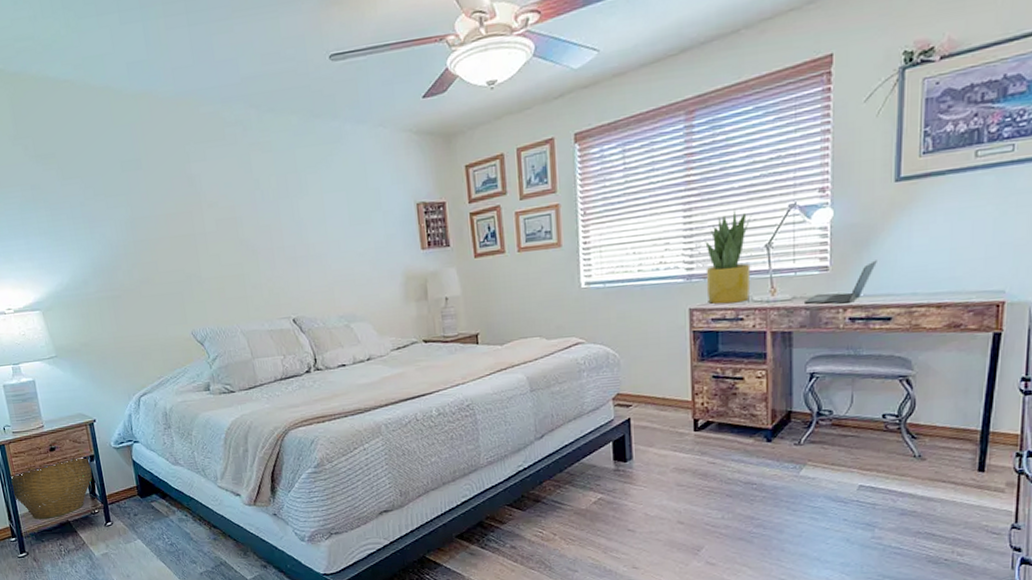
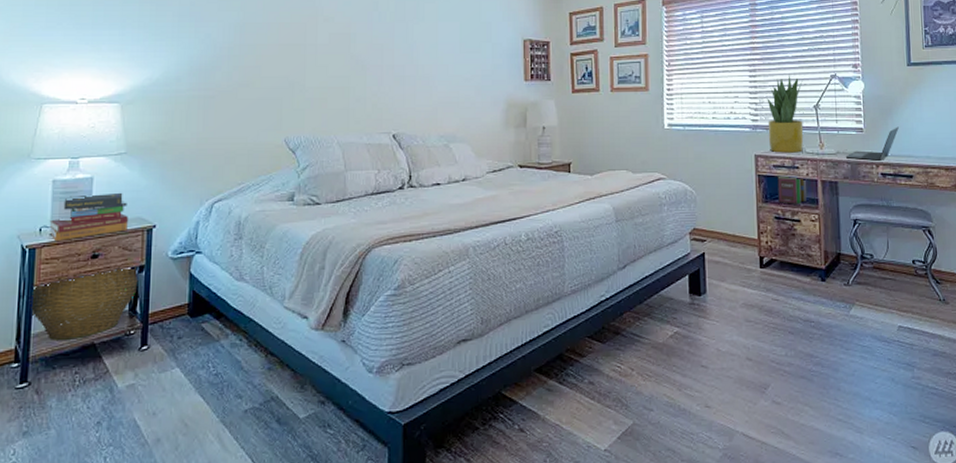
books: none [9,392,73,438] -> present [49,192,128,241]
books: none [716,328,753,361] -> present [777,174,808,204]

